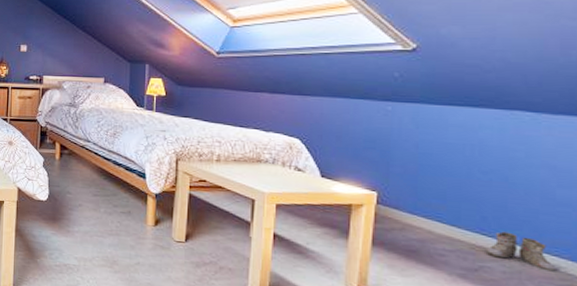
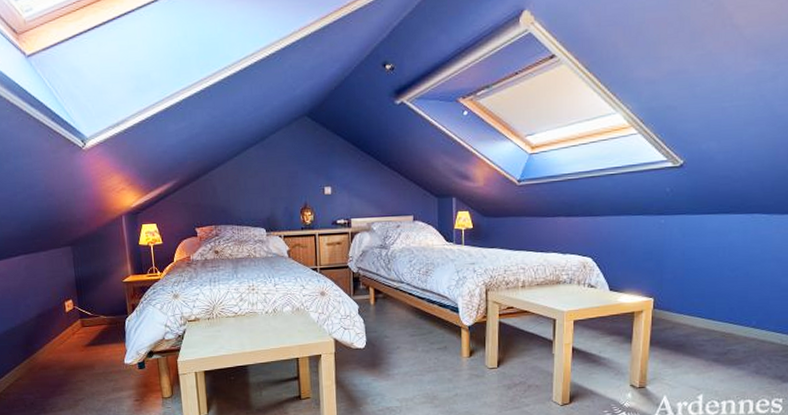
boots: present [485,231,556,272] -> none [732,318,780,346]

